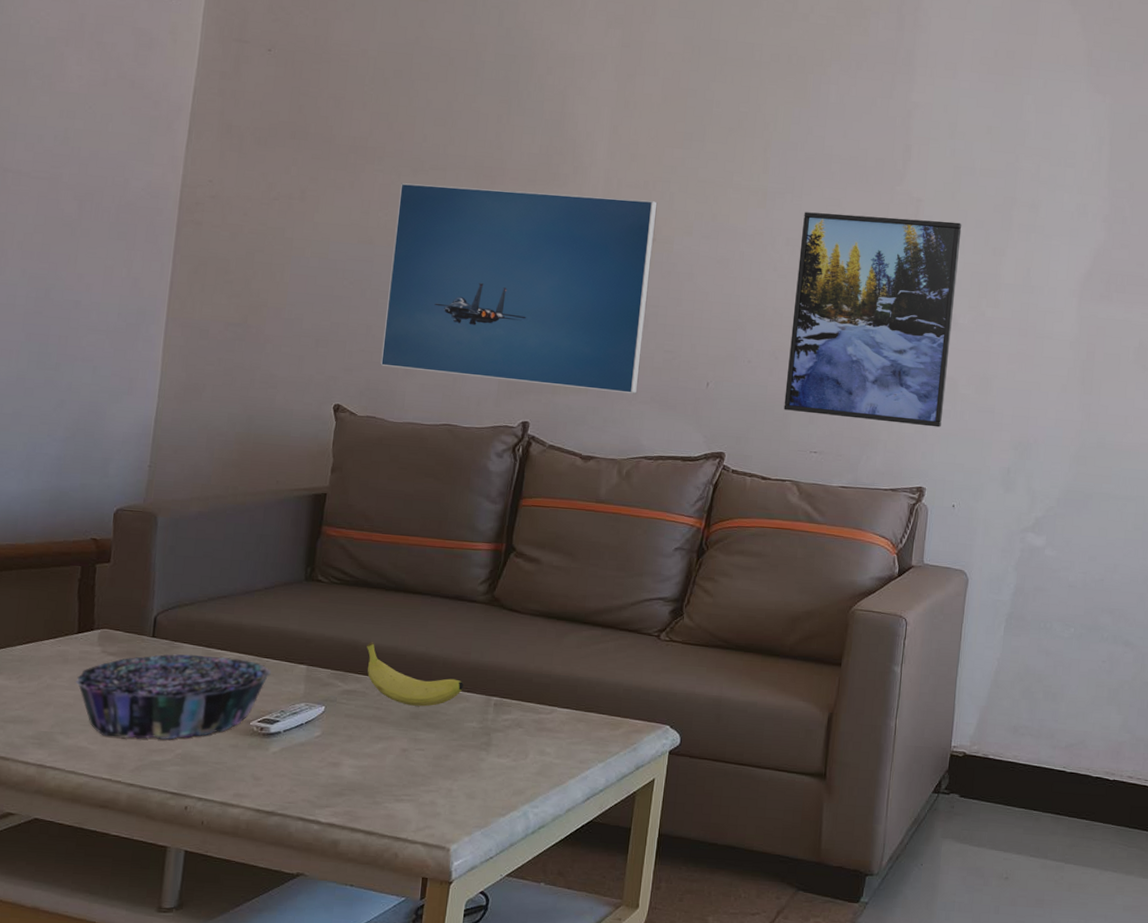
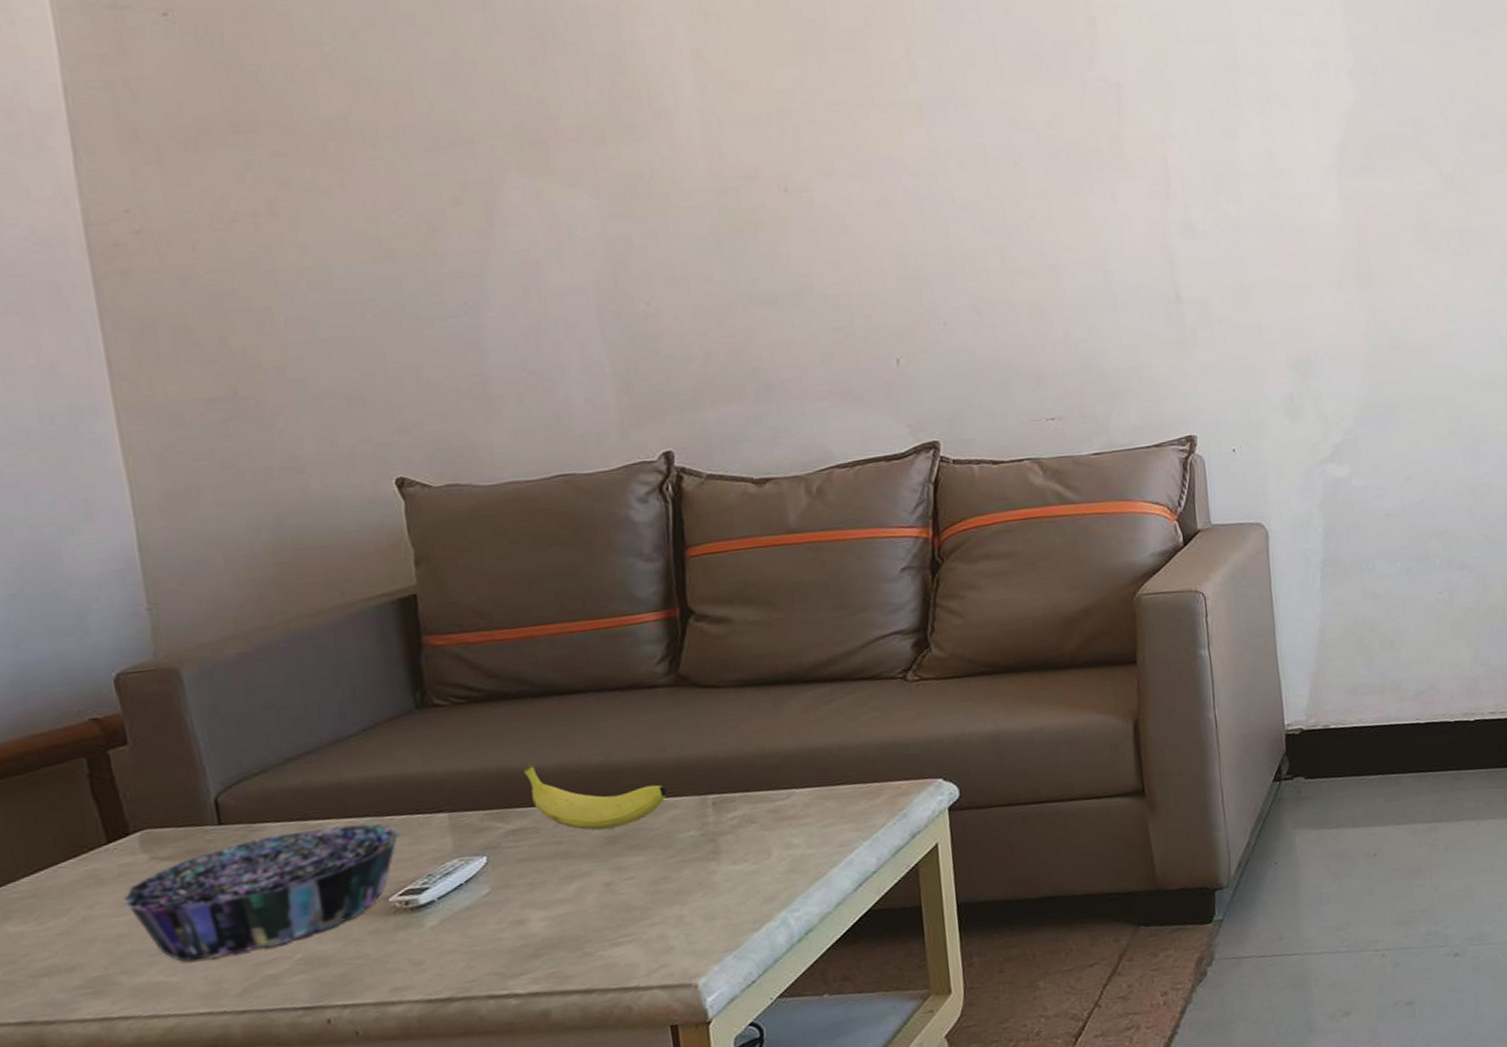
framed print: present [380,183,658,395] -> none [412,139,809,418]
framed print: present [783,212,962,428] -> none [975,105,1201,375]

